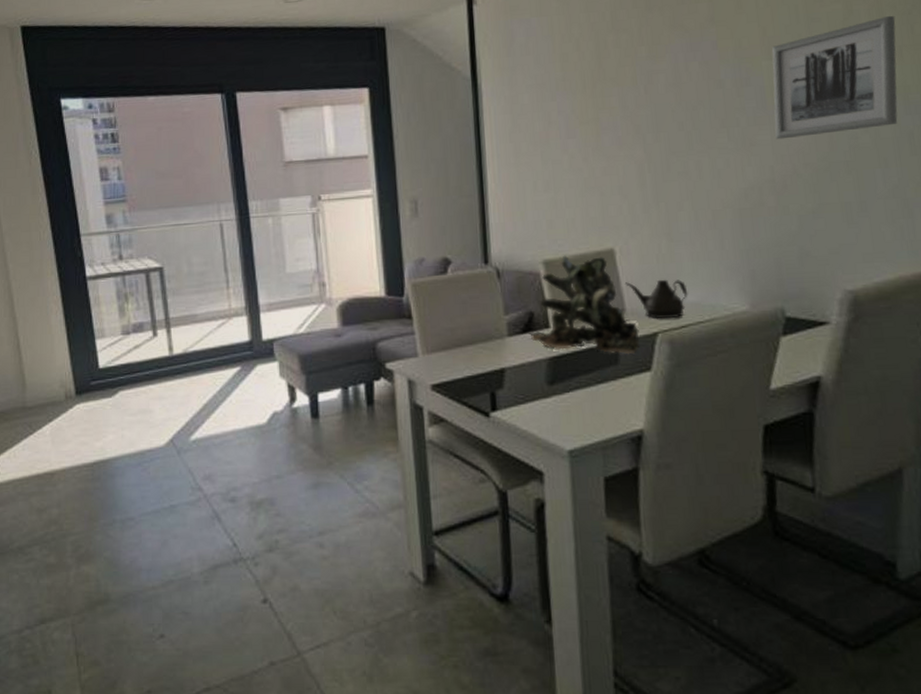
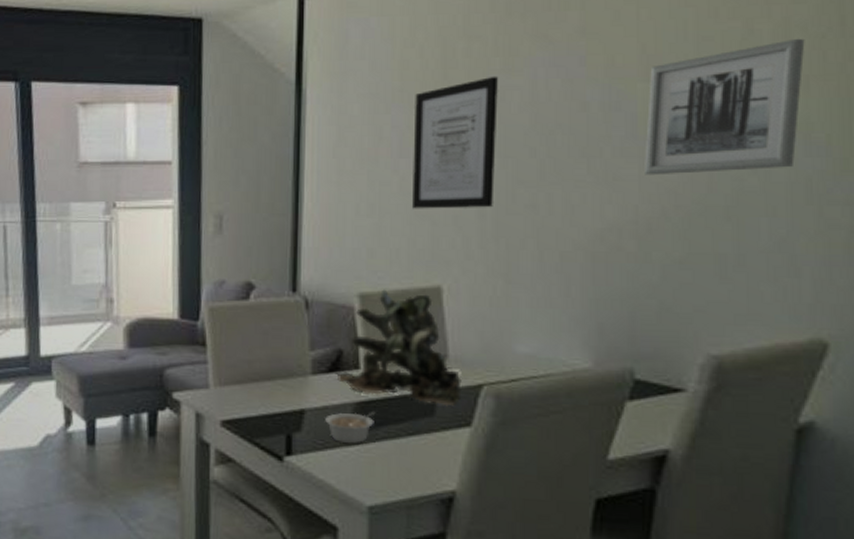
legume: none [523,364,567,396] -> present [325,410,376,444]
wall art: none [576,62,651,183] -> present [412,76,498,209]
teapot: present [624,279,688,320] -> none [450,325,523,371]

